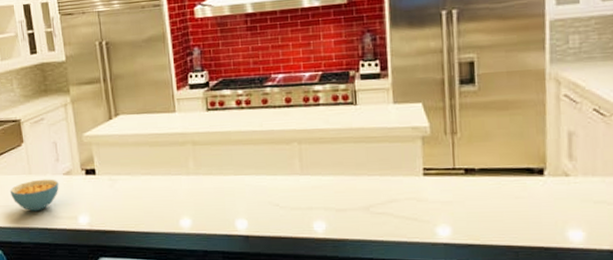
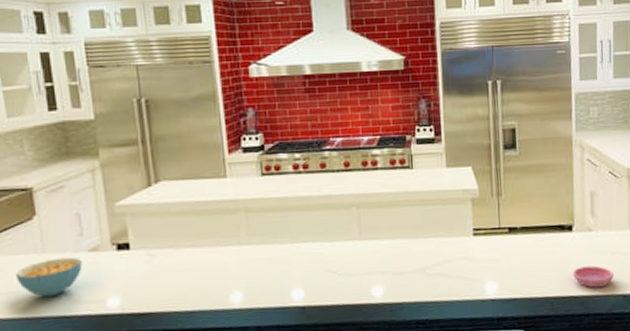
saucer: none [544,215,597,240] -> present [573,265,614,288]

